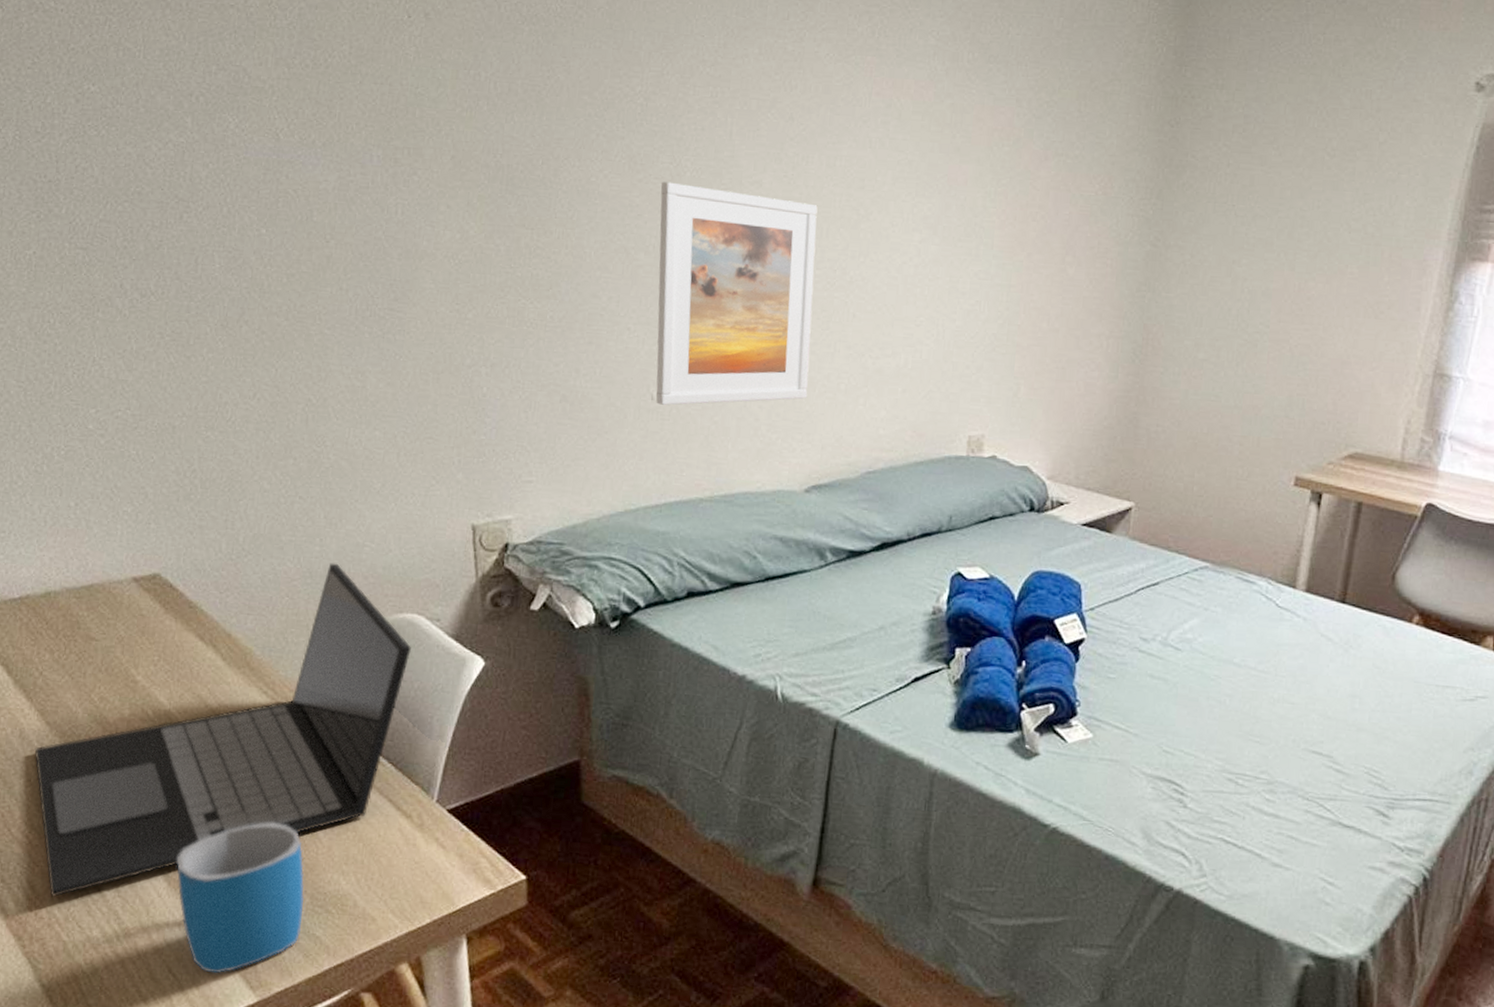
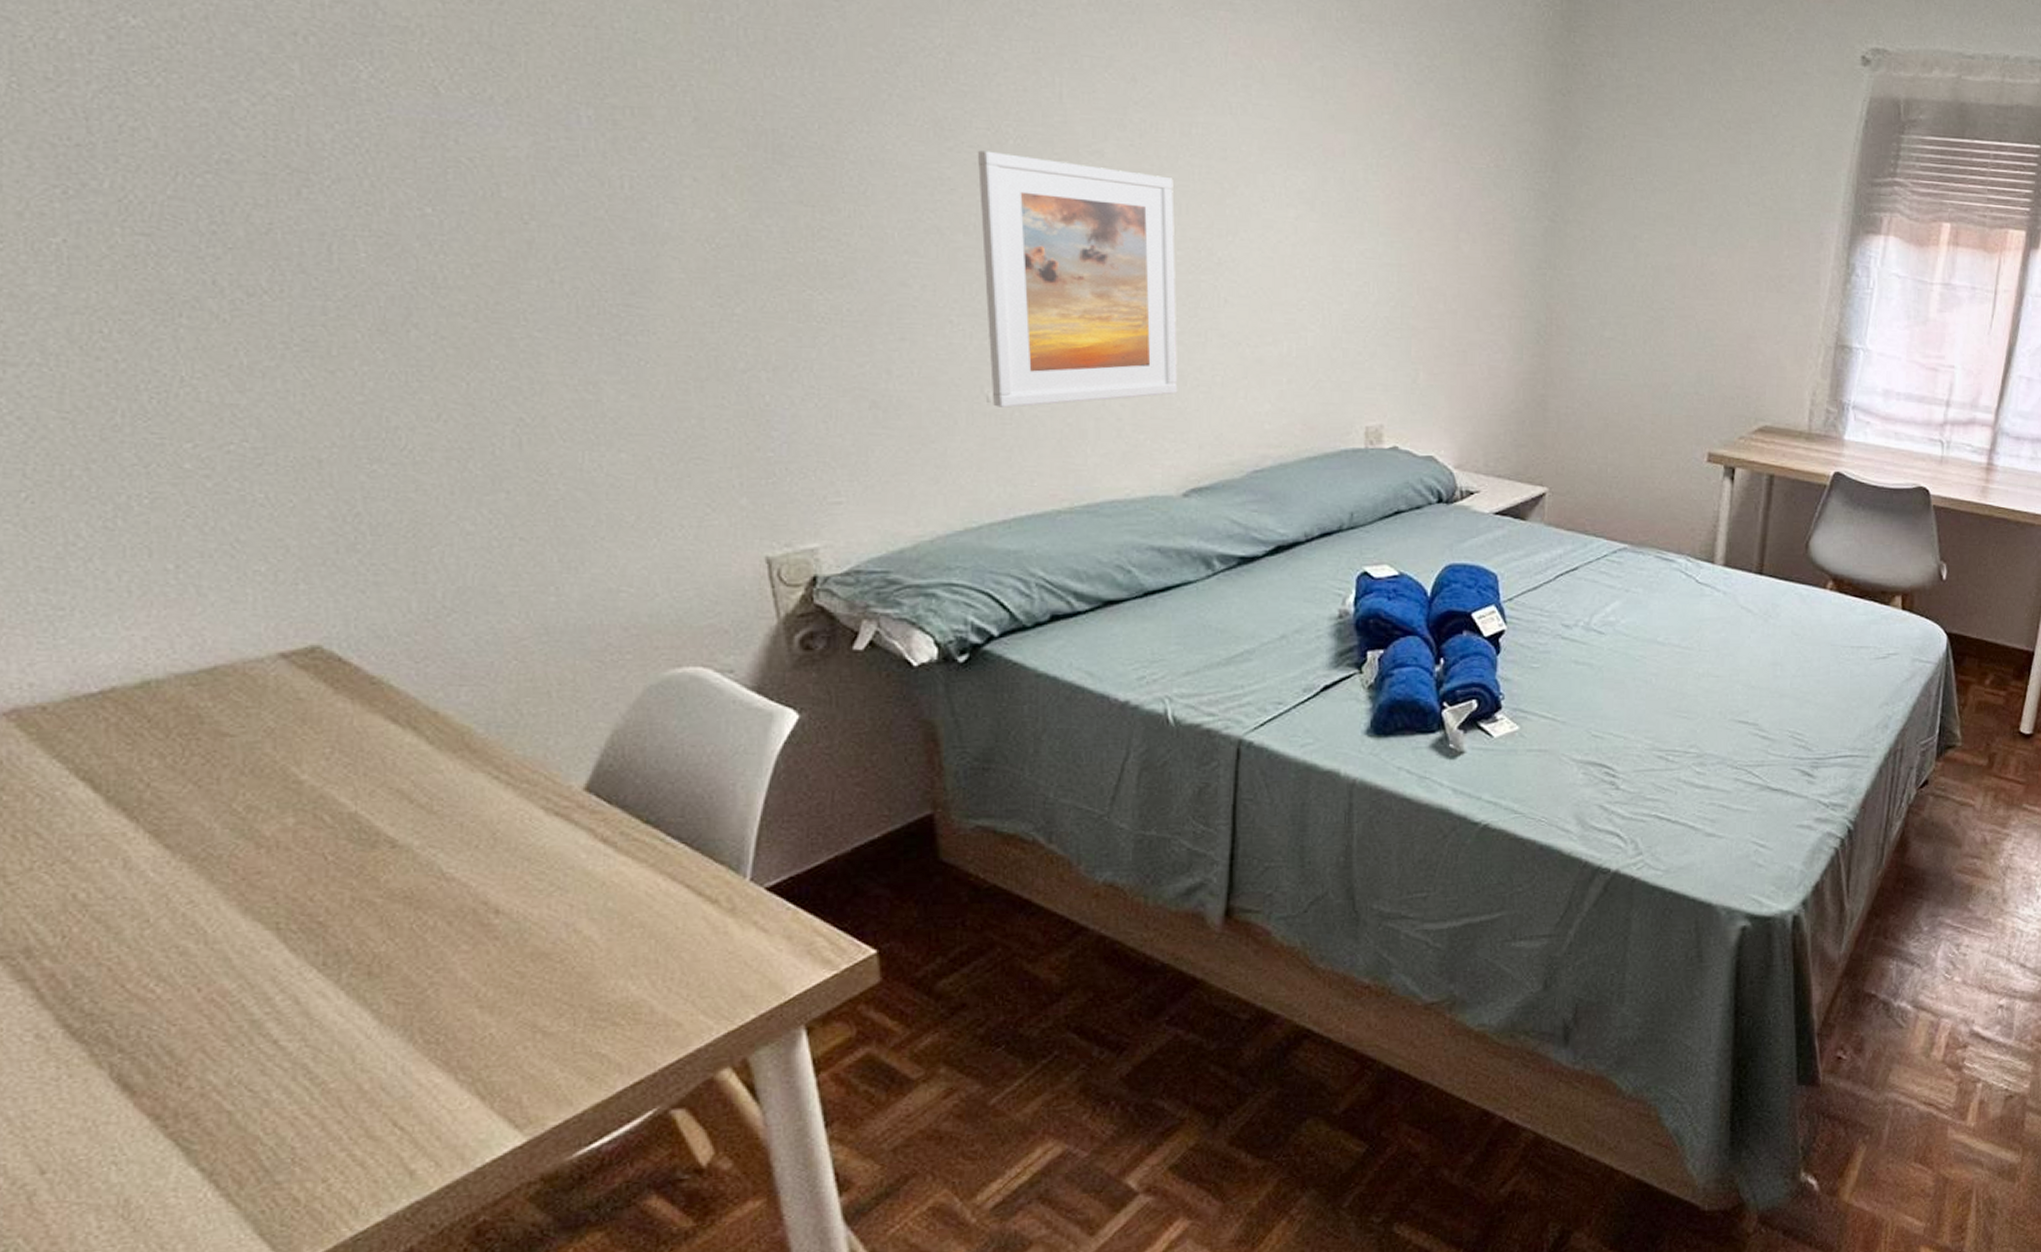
laptop: present [34,563,411,898] -> none [150,615,698,1061]
mug: present [176,822,305,974] -> none [388,930,581,1118]

